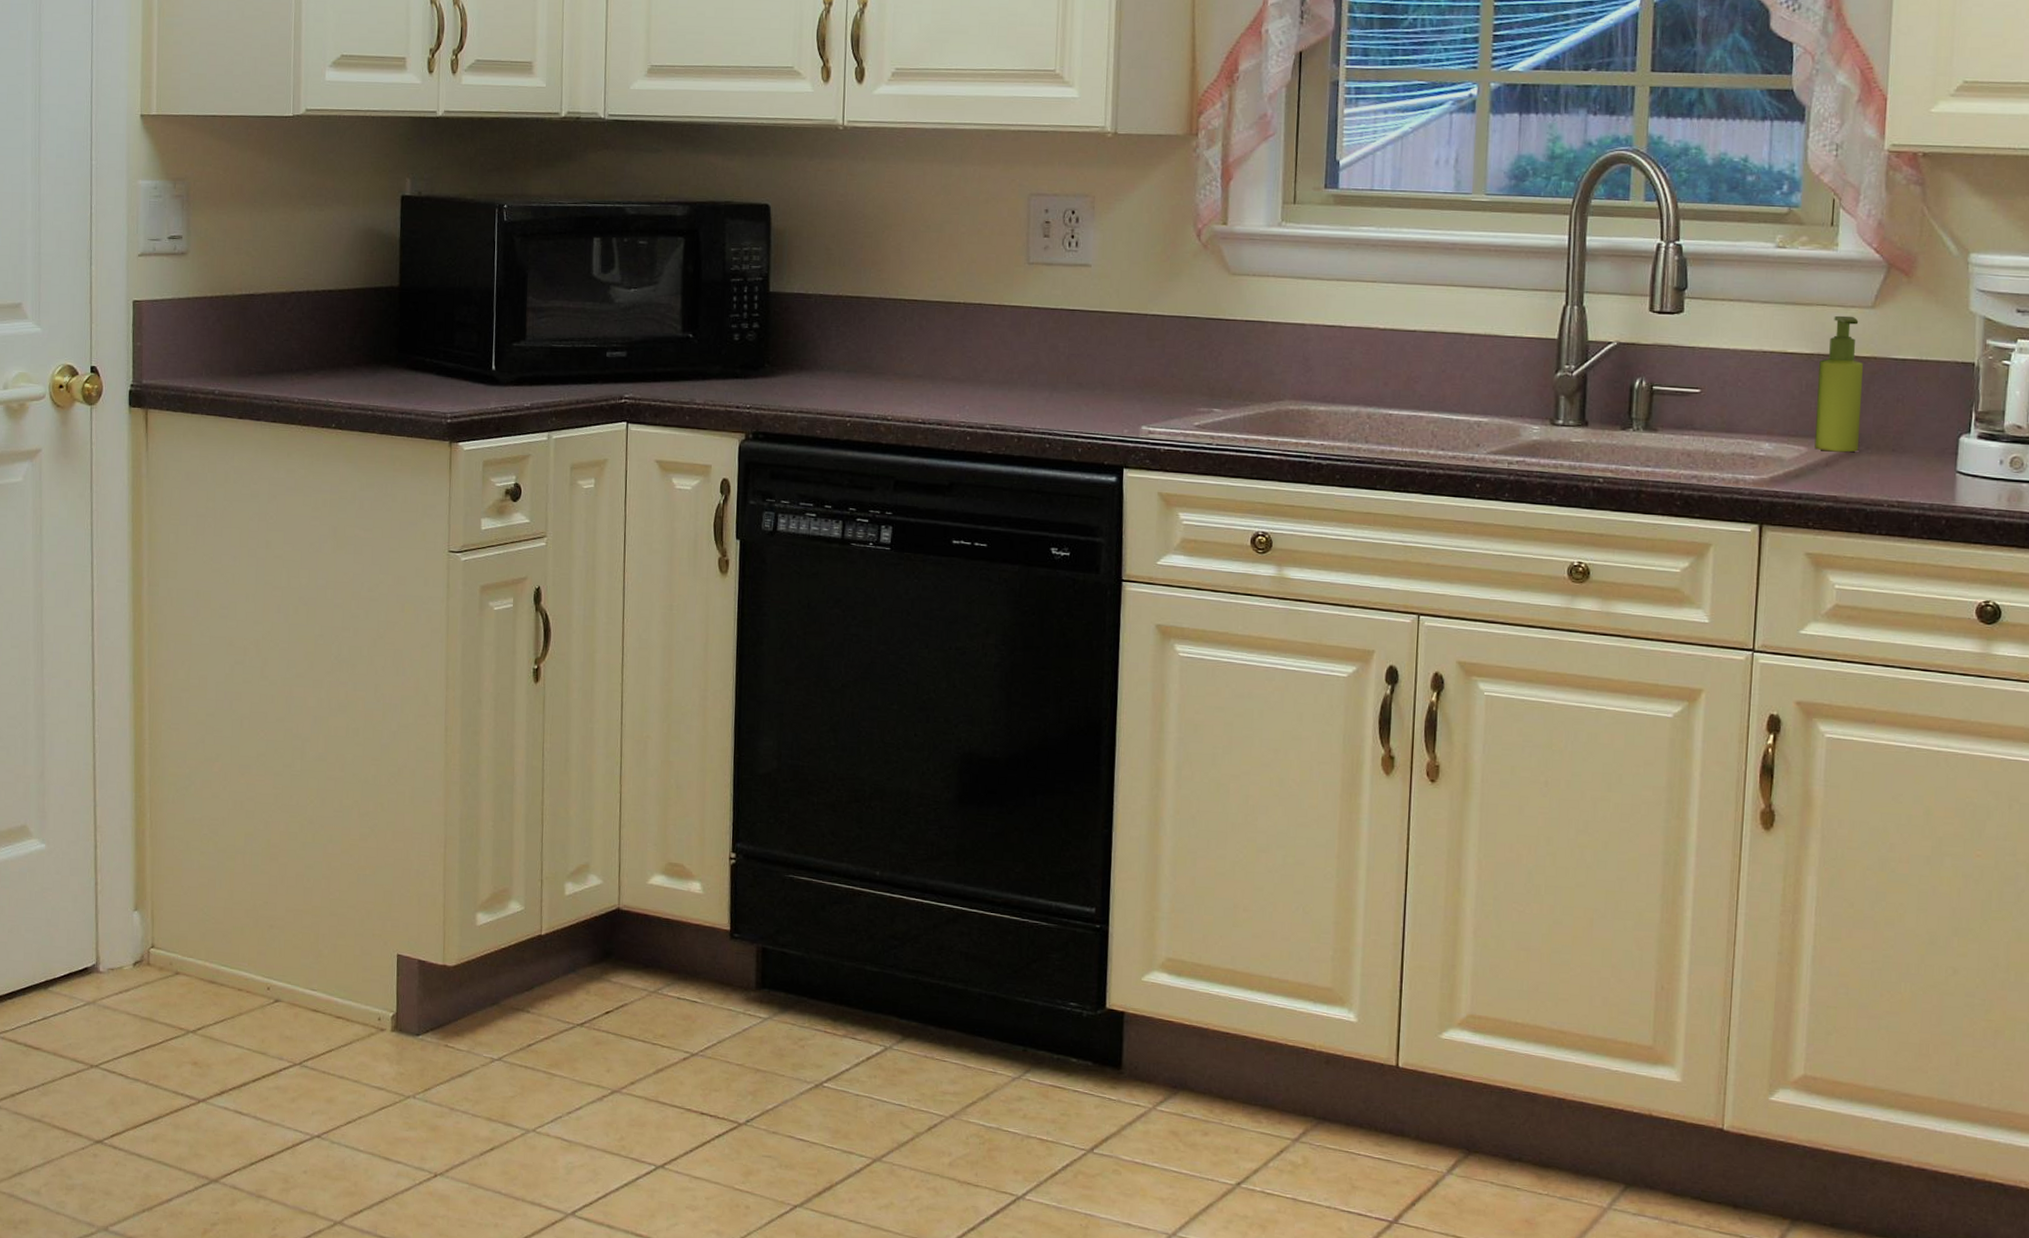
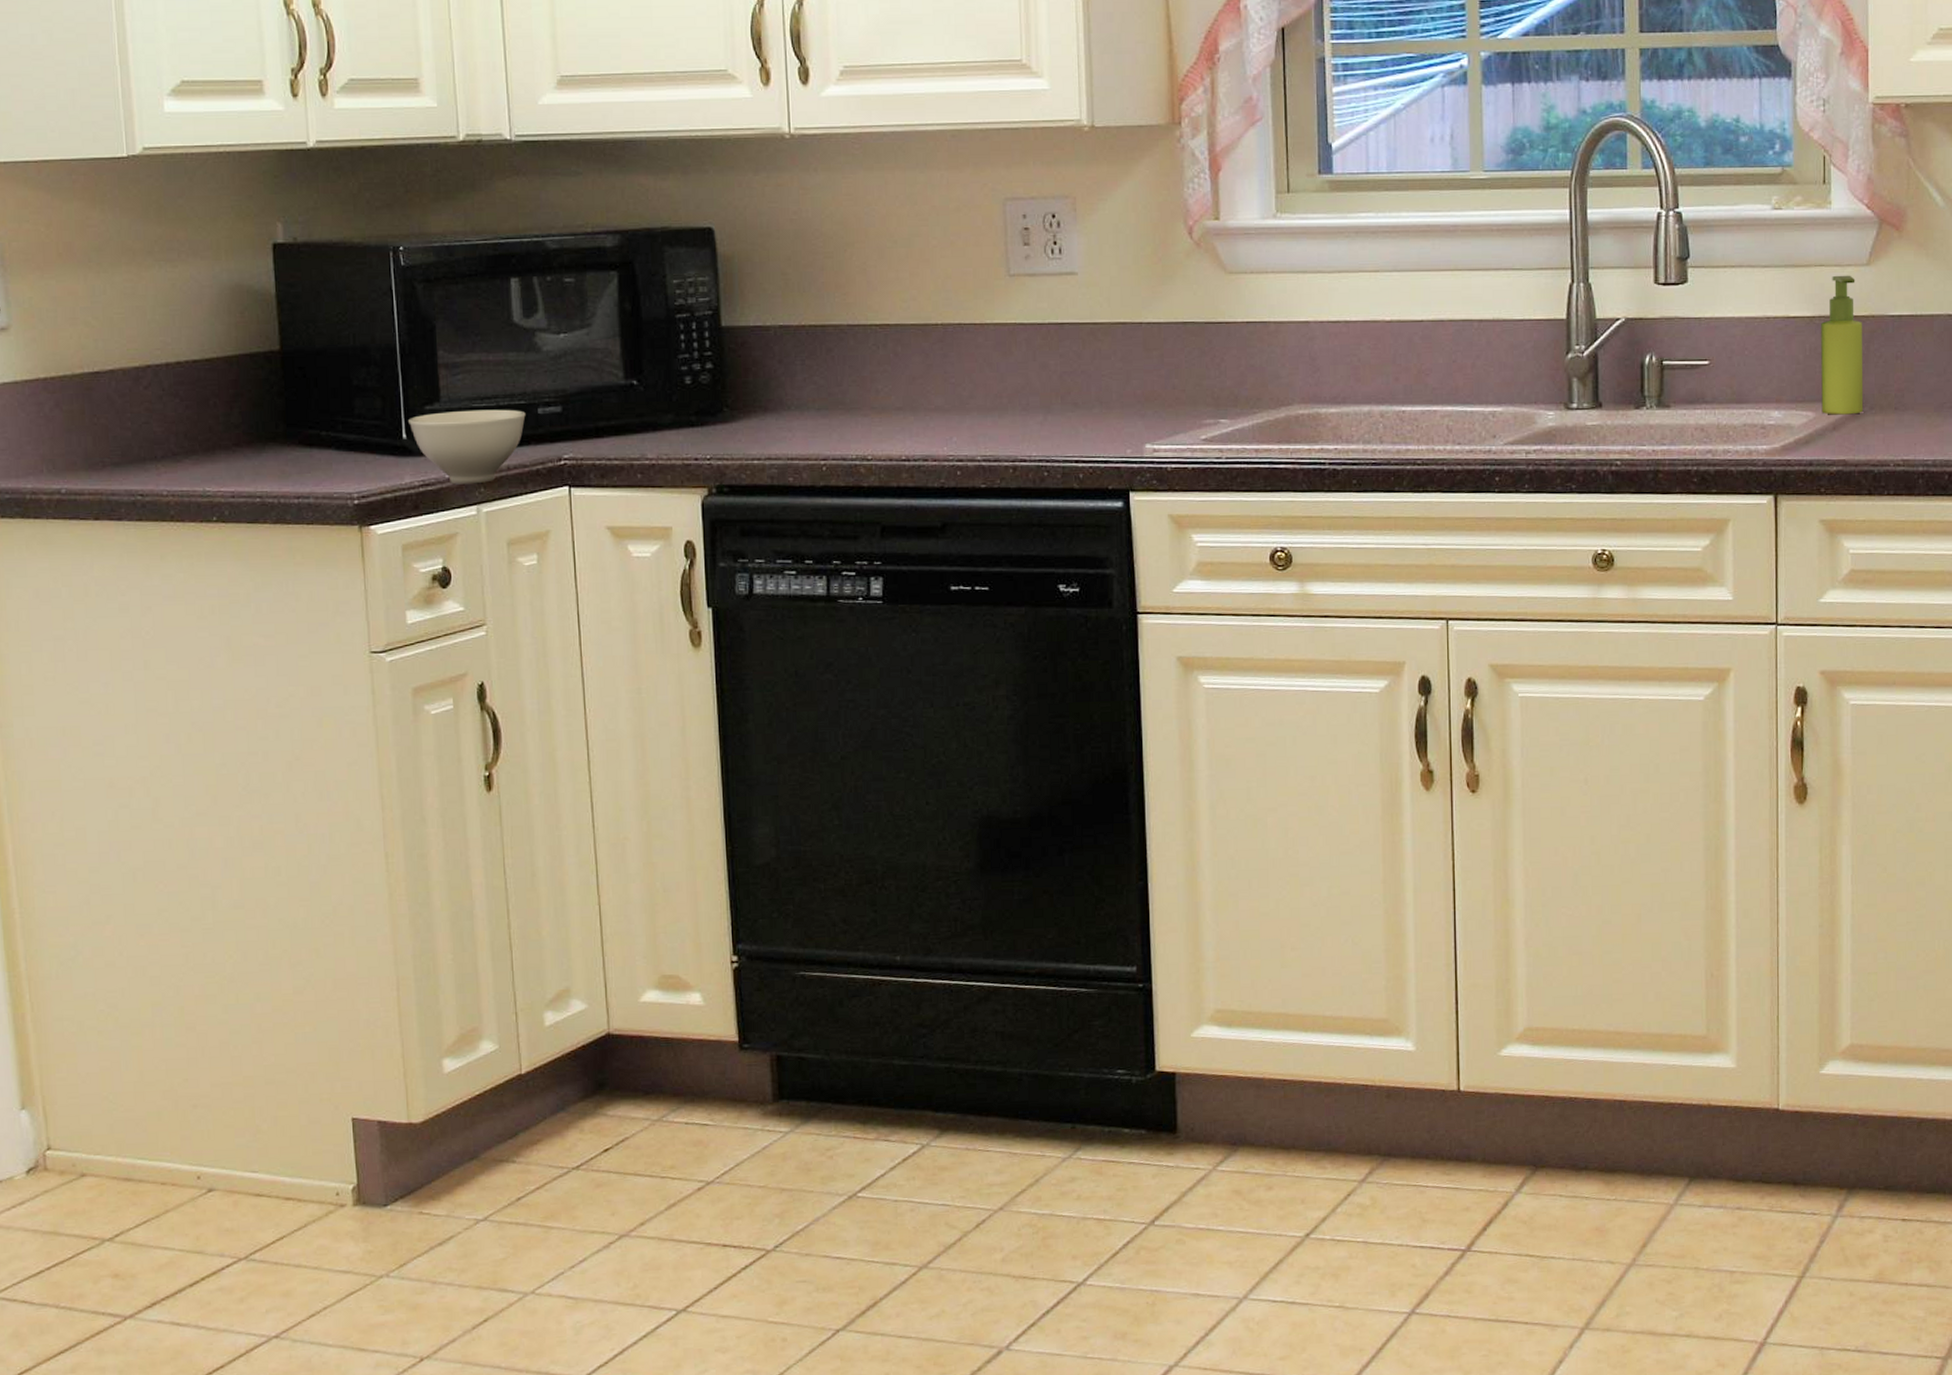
bowl: none [497,349,596,414] -> present [407,409,526,485]

